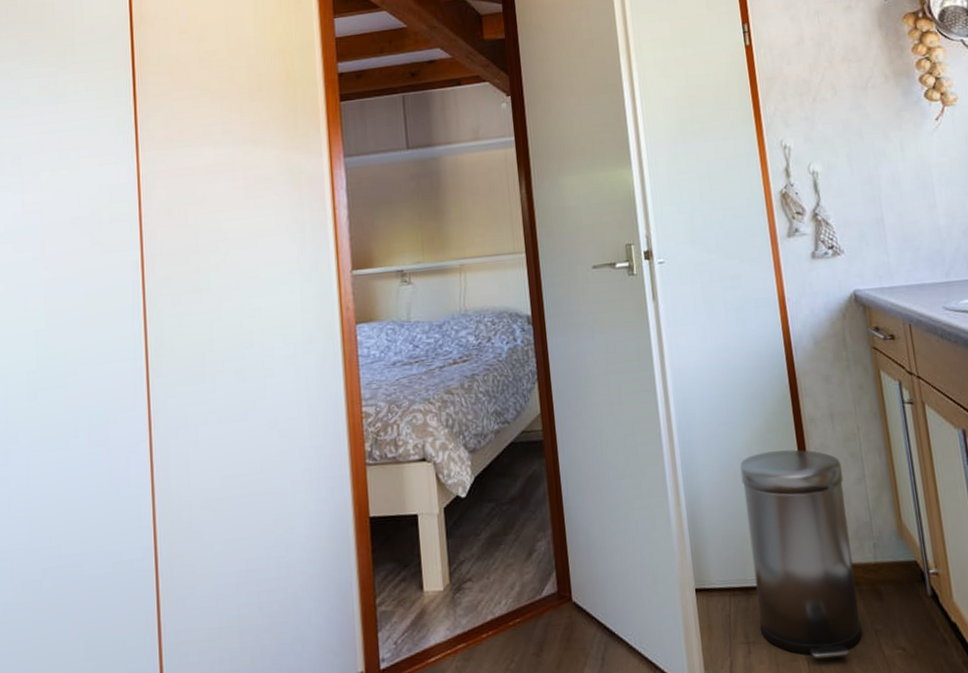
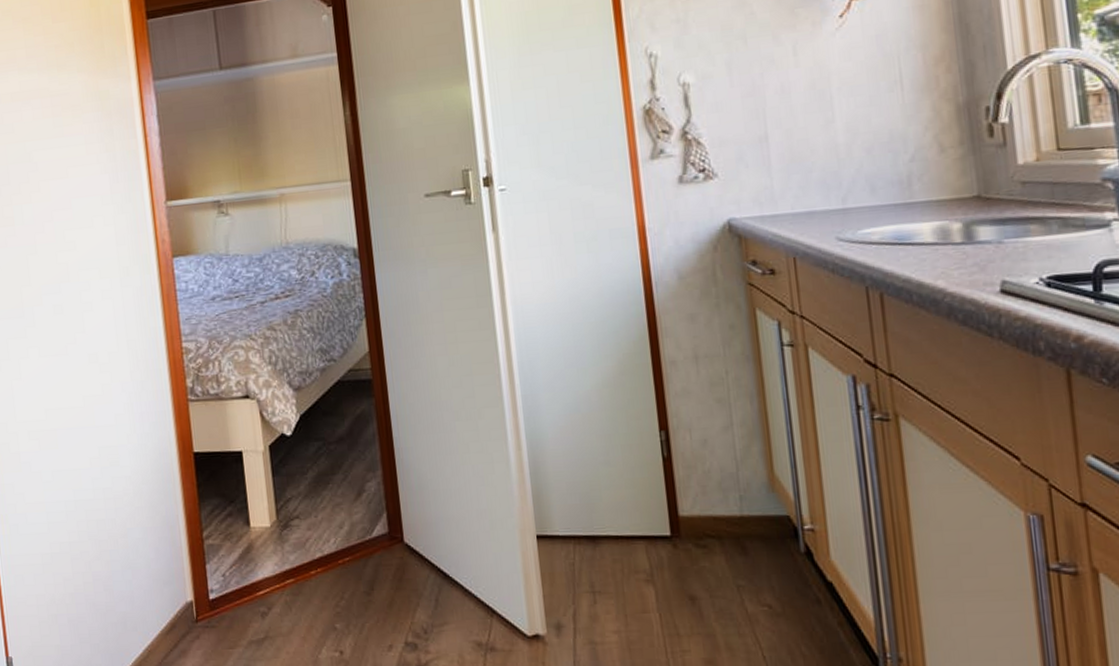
pedal bin: present [740,449,863,660] -> none [588,394,723,613]

